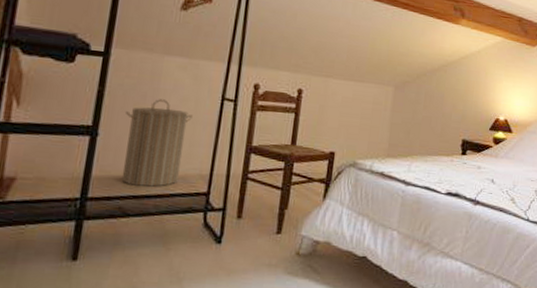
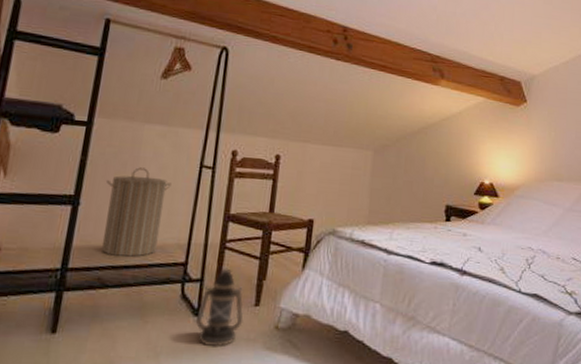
lantern: none [217,198,265,273] -> present [195,268,244,348]

